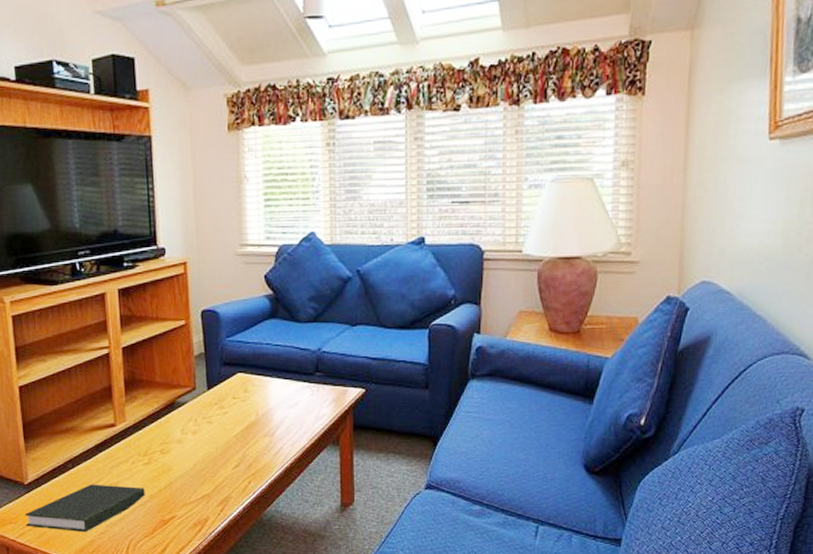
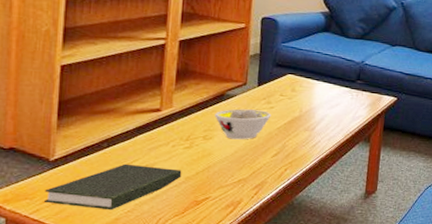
bowl: none [168,417,226,452] -> present [215,108,271,140]

